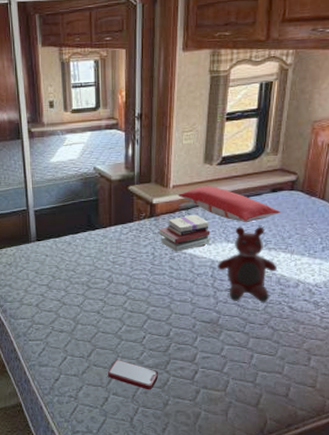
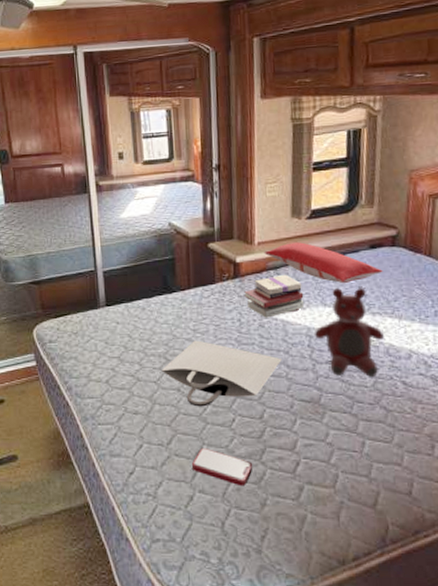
tote bag: none [84,271,188,326] -> present [162,340,282,407]

